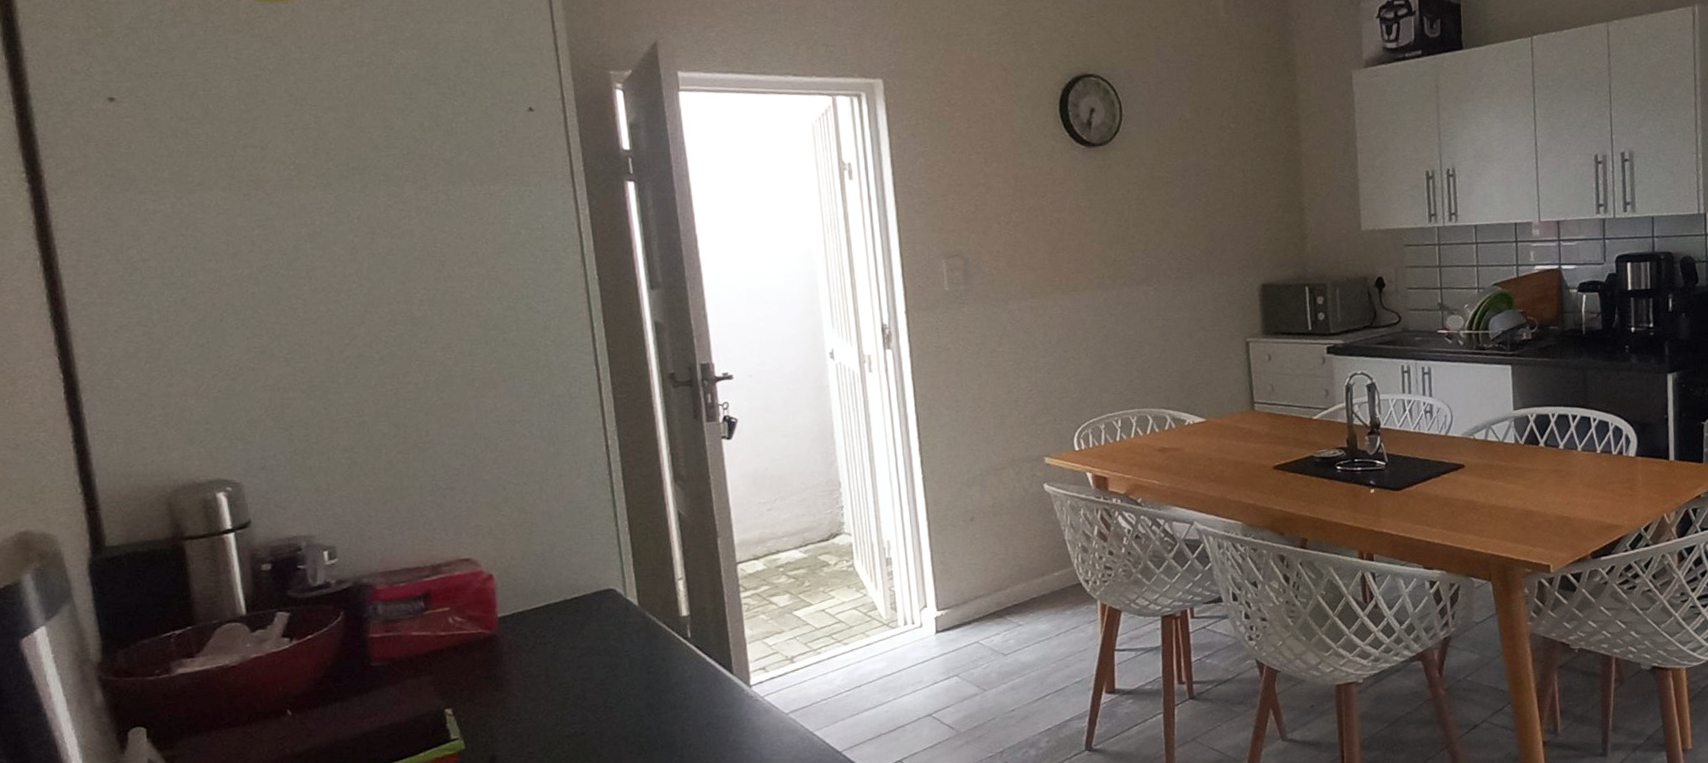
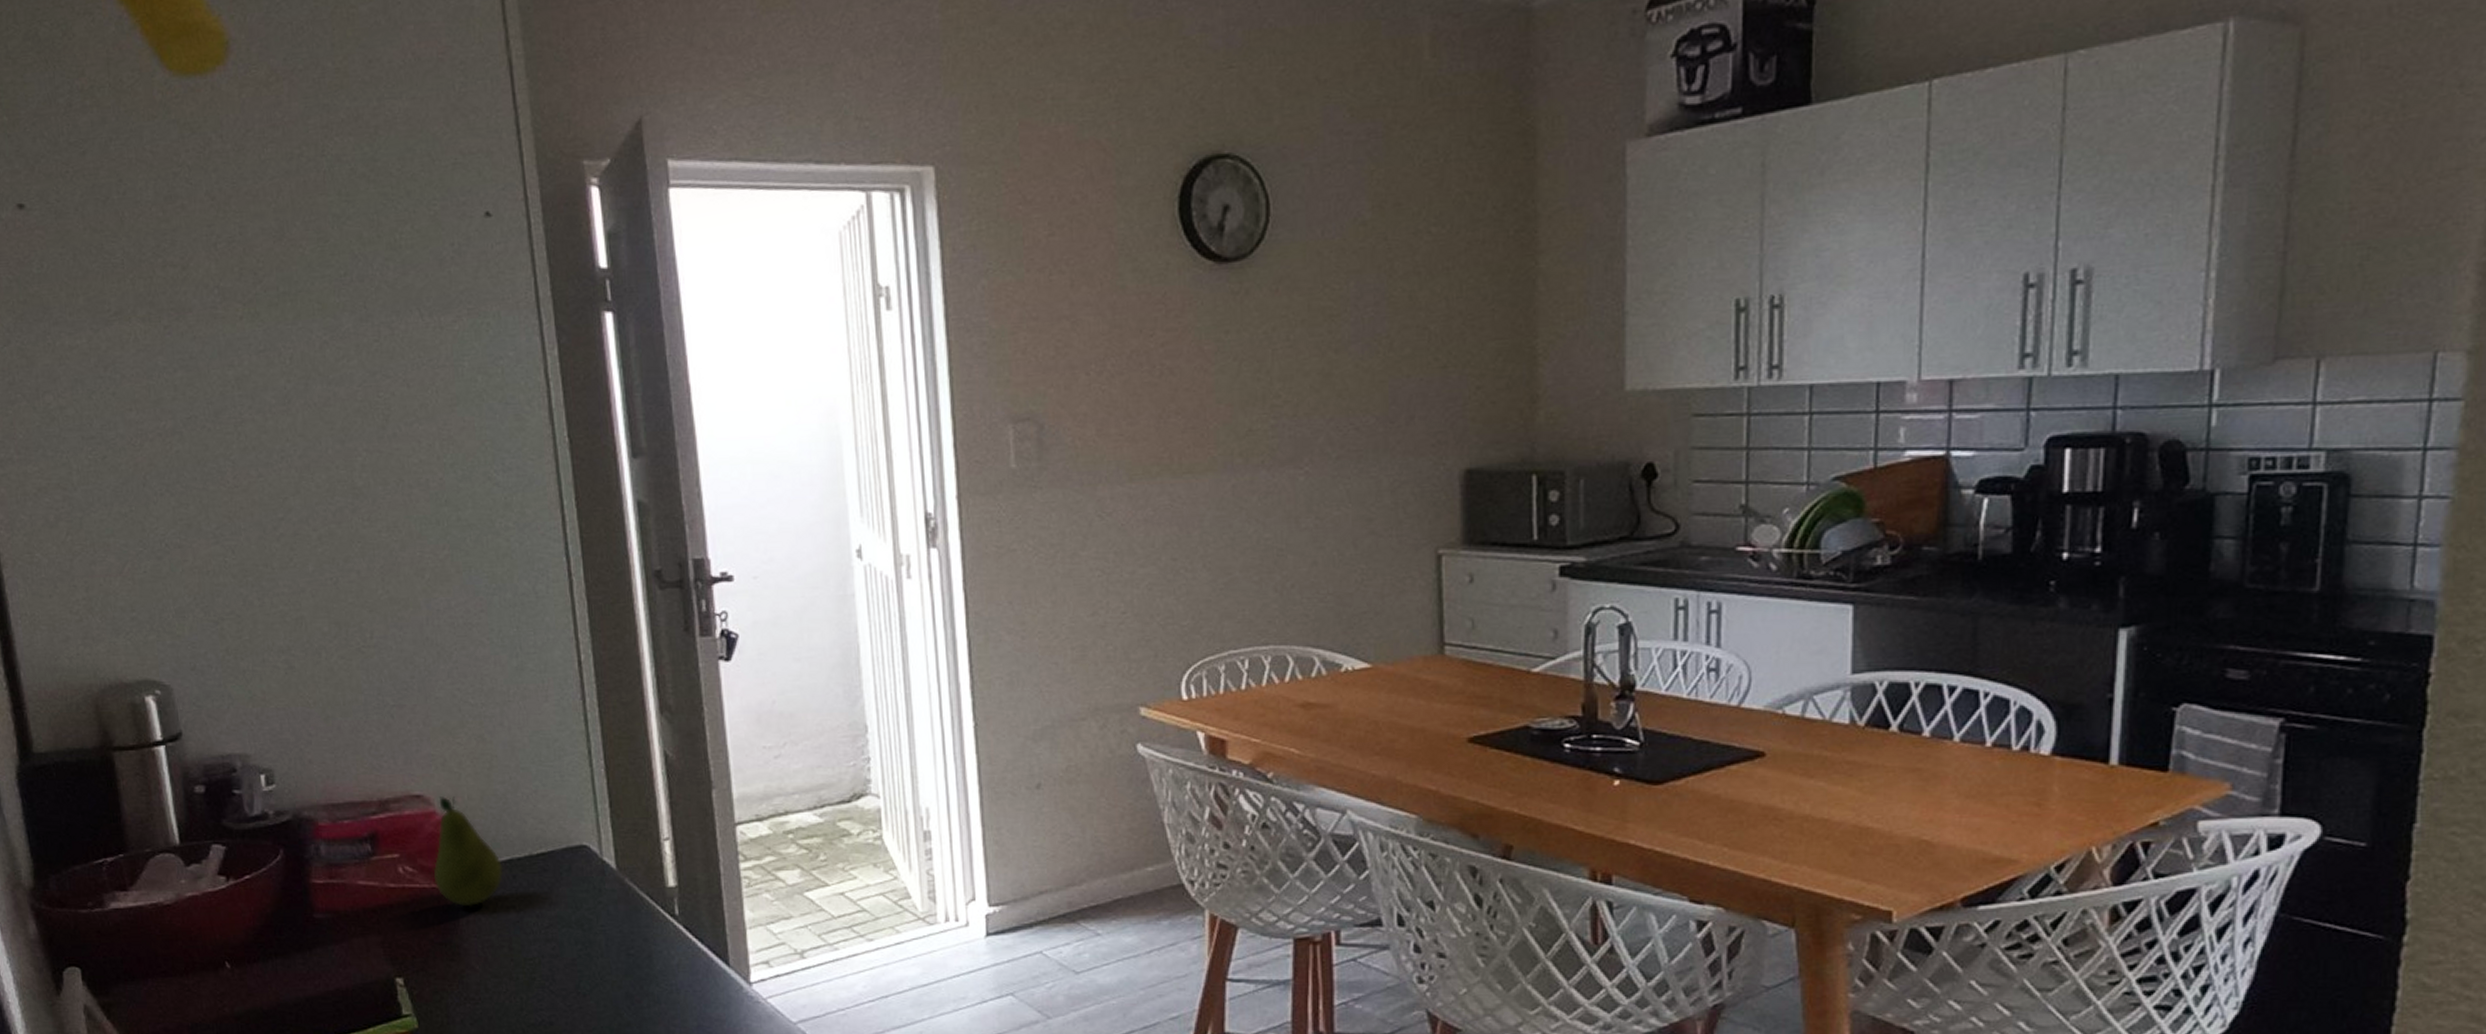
fruit: none [479,558,542,646] -> present [433,796,503,907]

